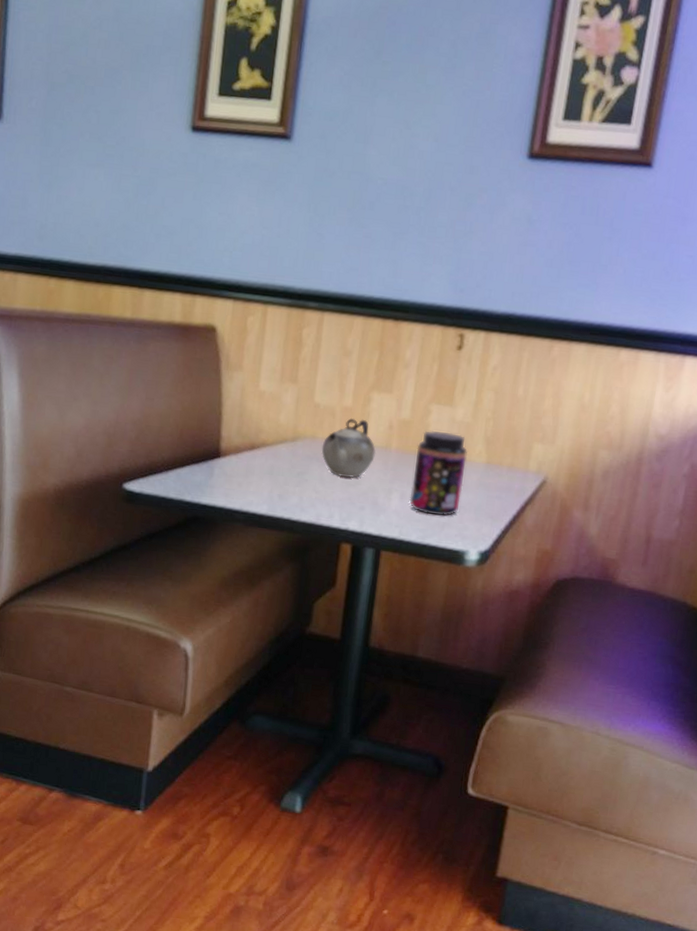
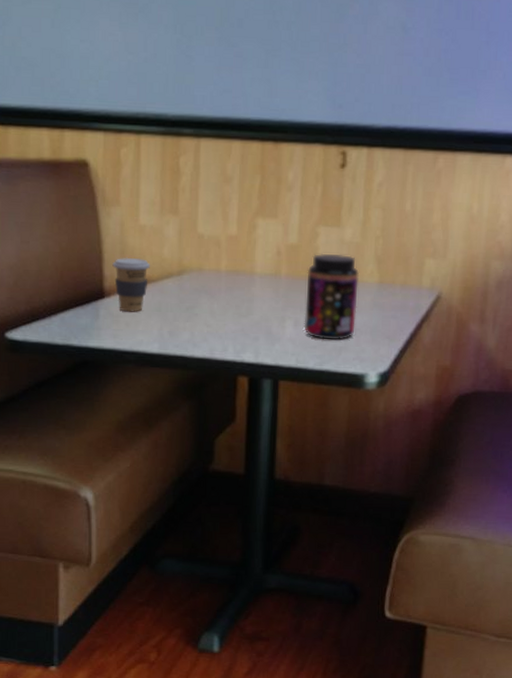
coffee cup: none [230,420,266,474] -> present [112,257,150,312]
teapot: present [321,417,376,478] -> none [209,246,266,309]

